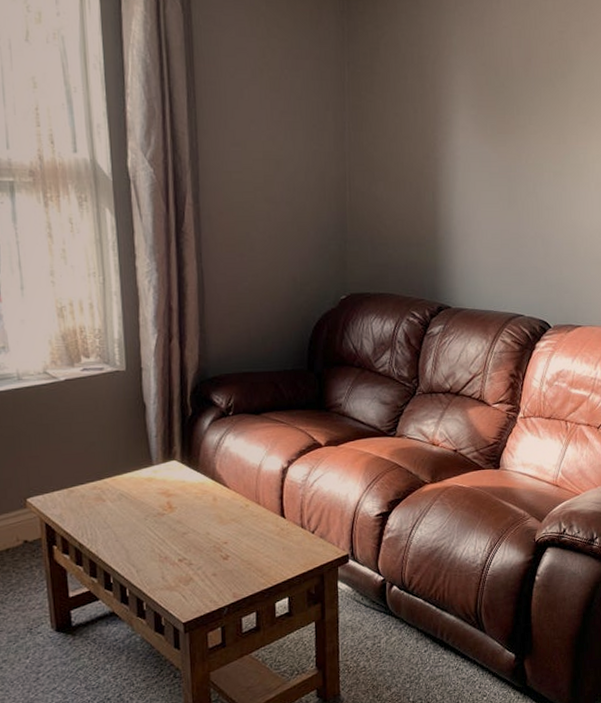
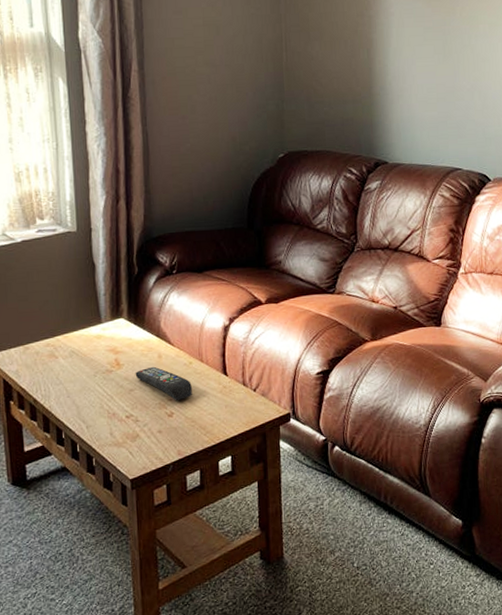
remote control: none [188,509,249,544] -> present [135,366,192,401]

